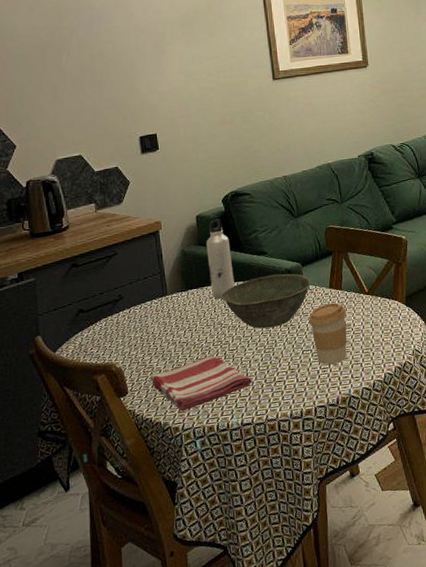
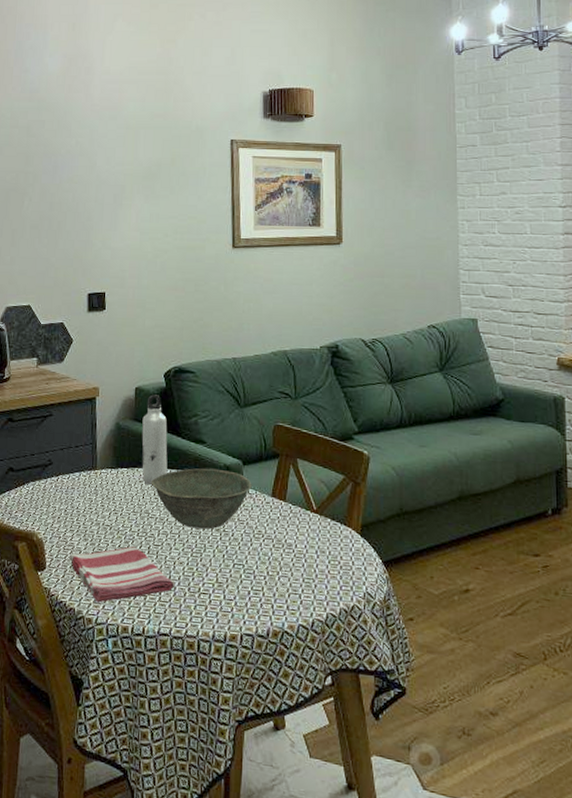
coffee cup: present [308,302,347,365] -> none [244,514,288,587]

